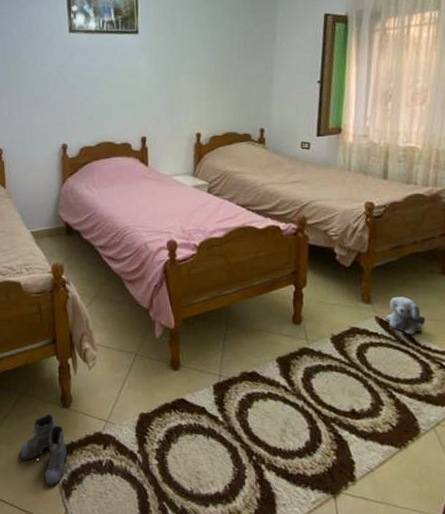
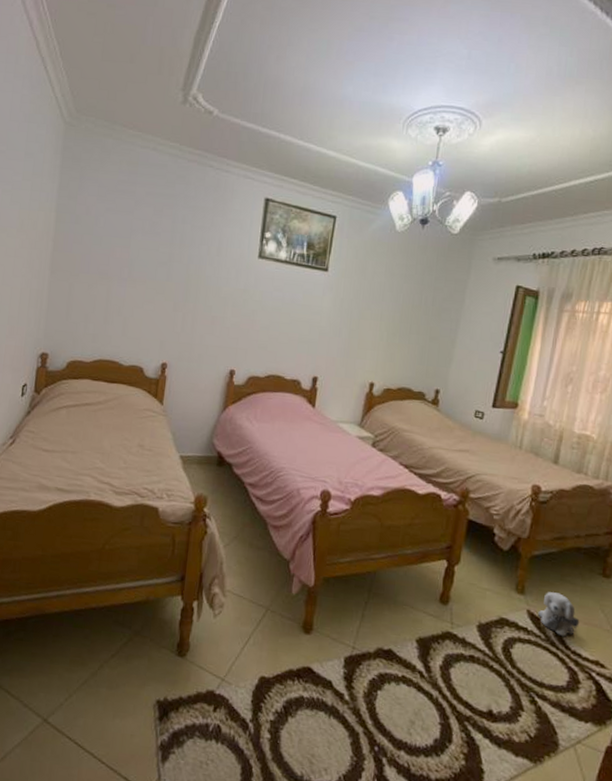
boots: present [20,413,75,486] -> none [120,659,178,745]

